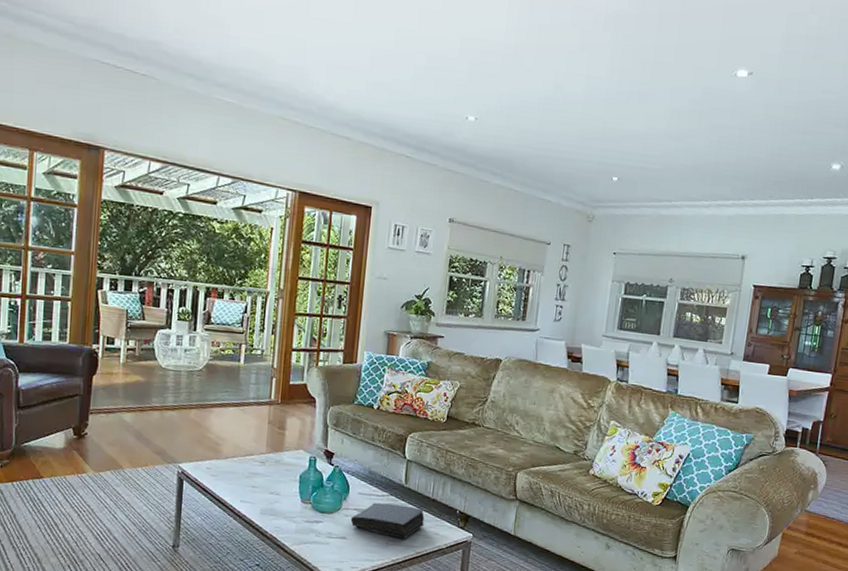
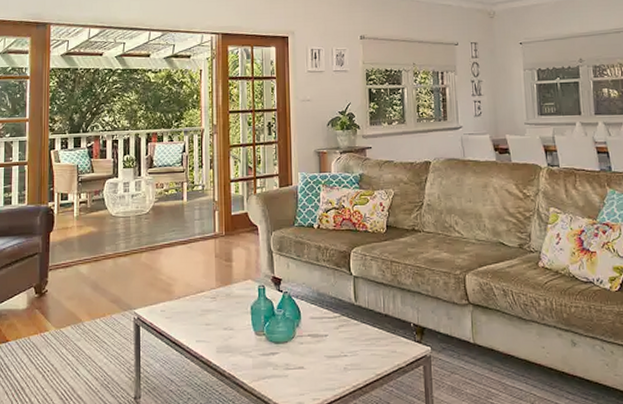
book: present [350,502,425,538] -> none [306,325,381,360]

